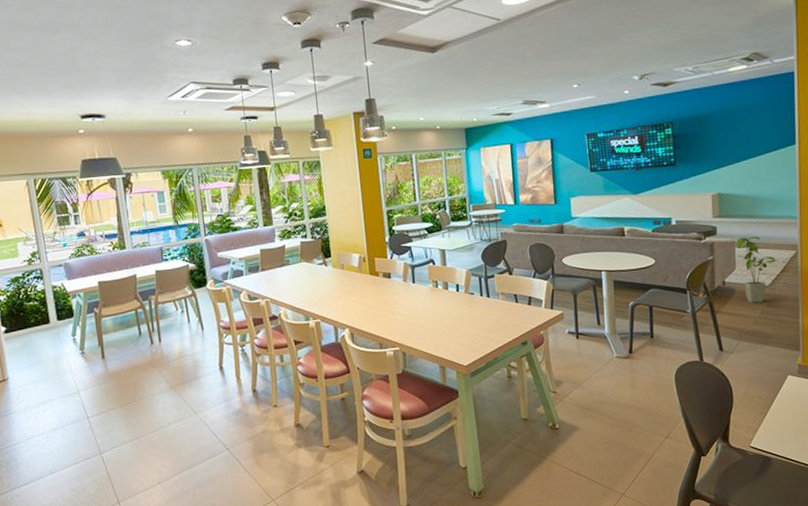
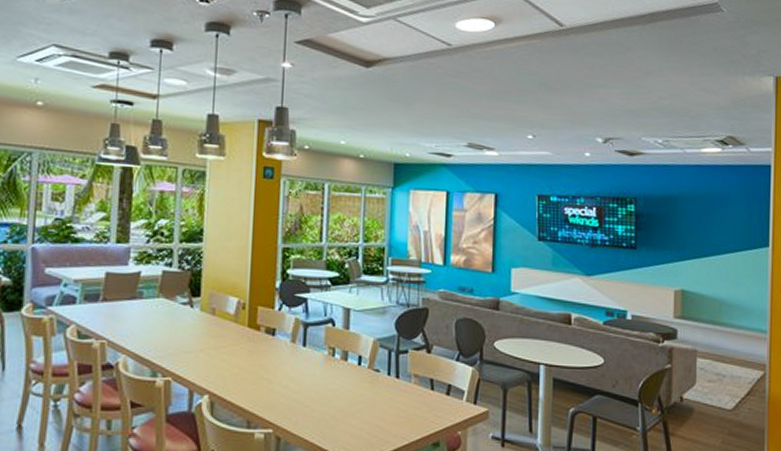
house plant: present [736,236,778,303] -> none [698,346,744,429]

